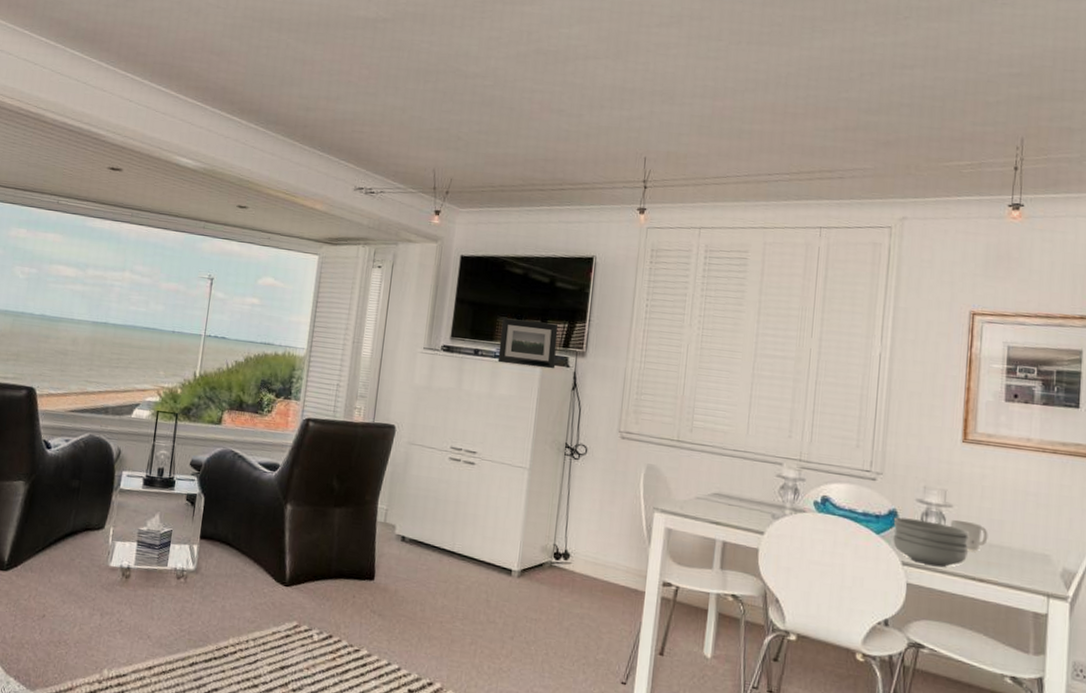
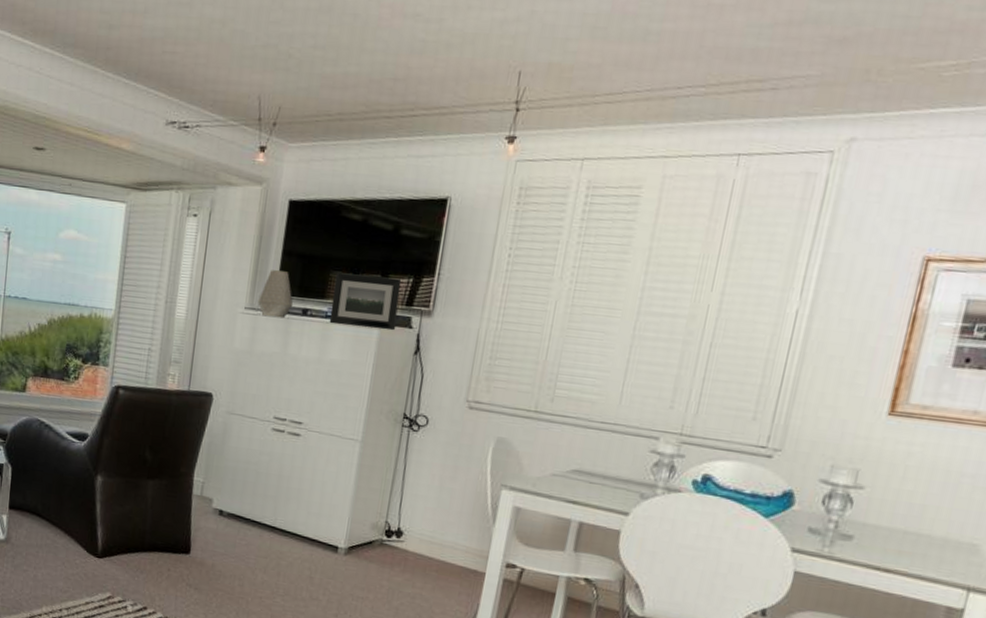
vase: none [435,315,466,358] -> present [258,270,294,319]
bowl: present [892,517,970,568] -> none [783,499,881,556]
mug: present [950,519,988,552] -> none [857,503,905,539]

